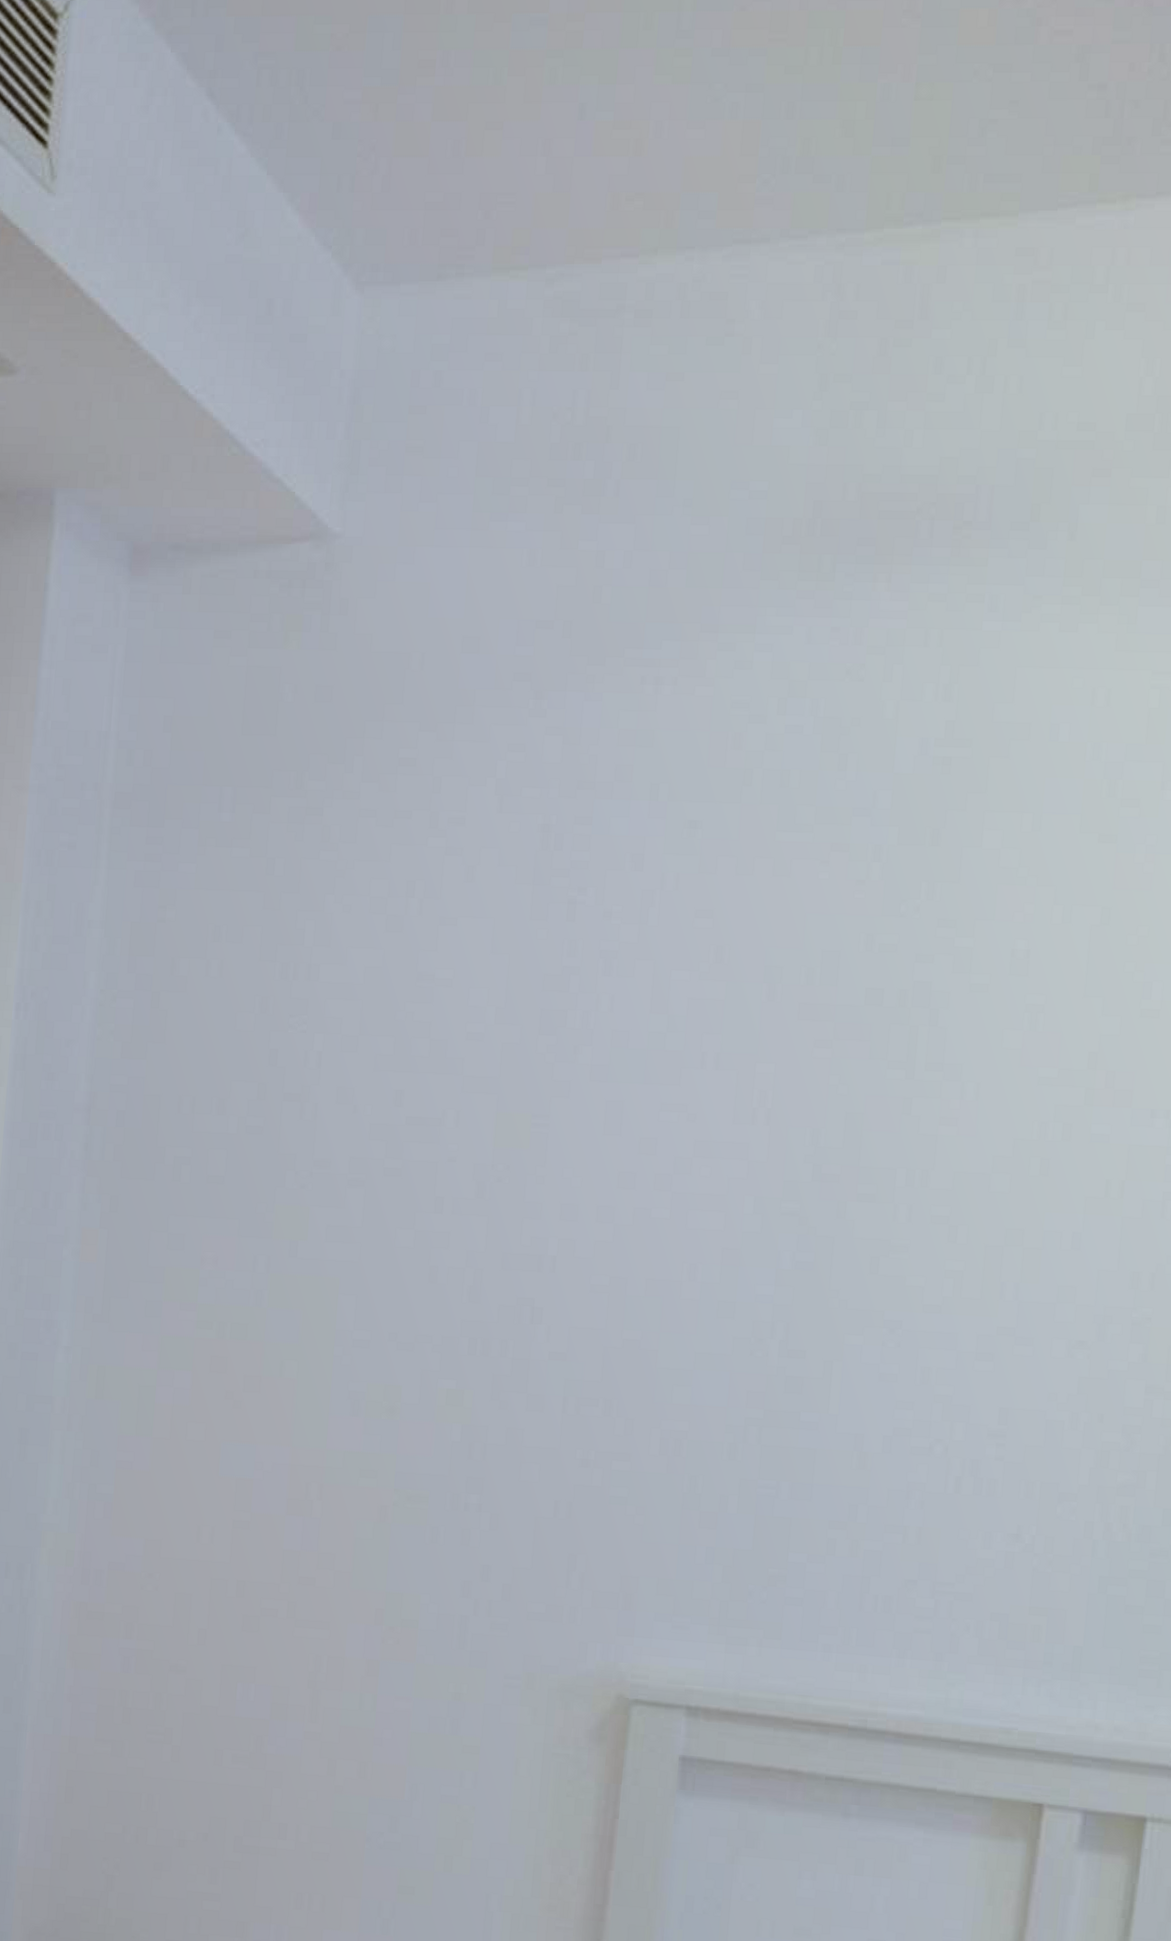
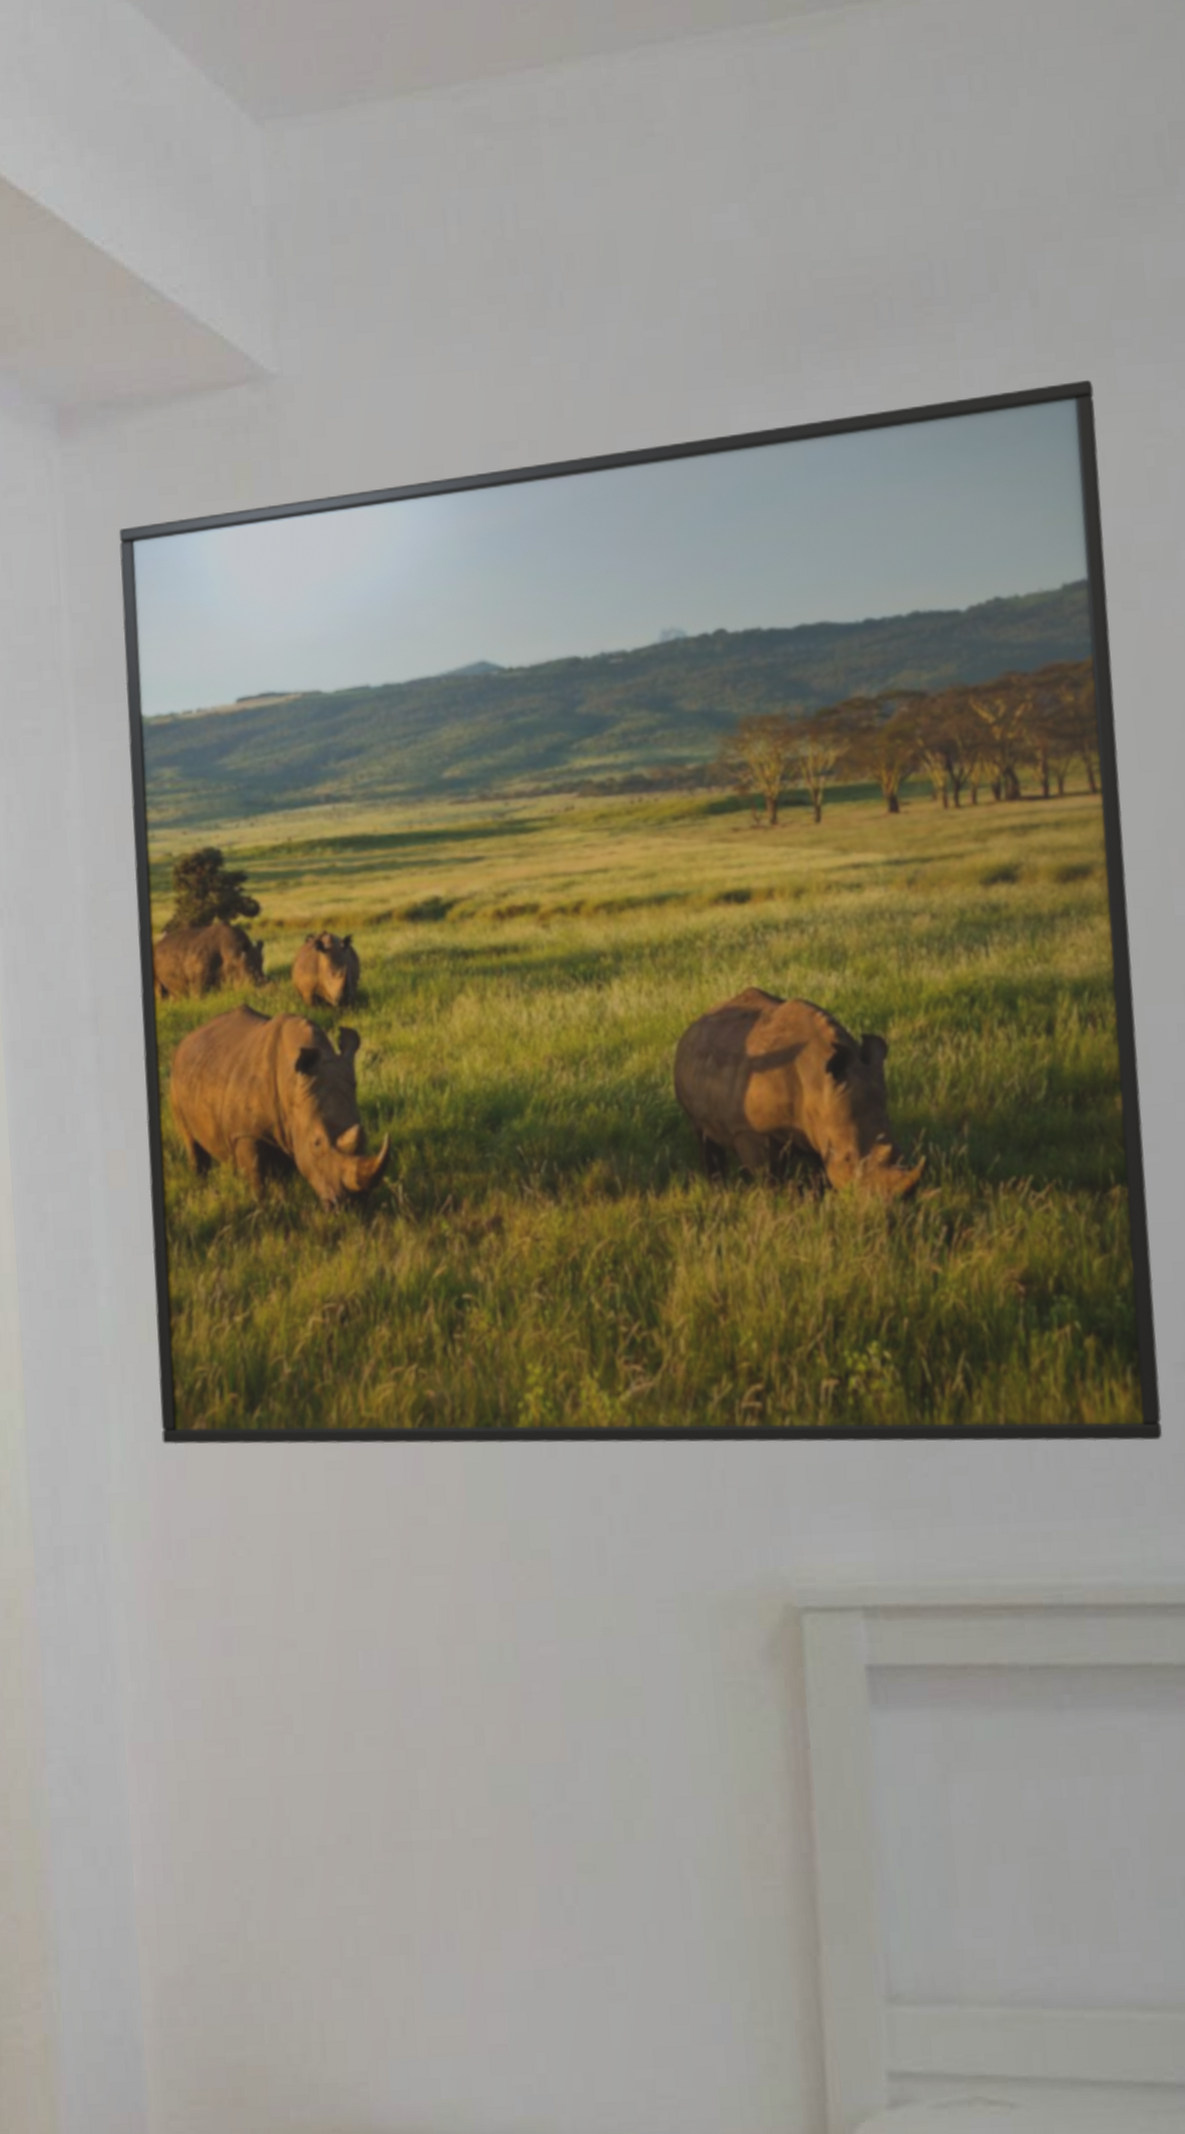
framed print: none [95,616,1113,1599] -> present [119,379,1163,1445]

